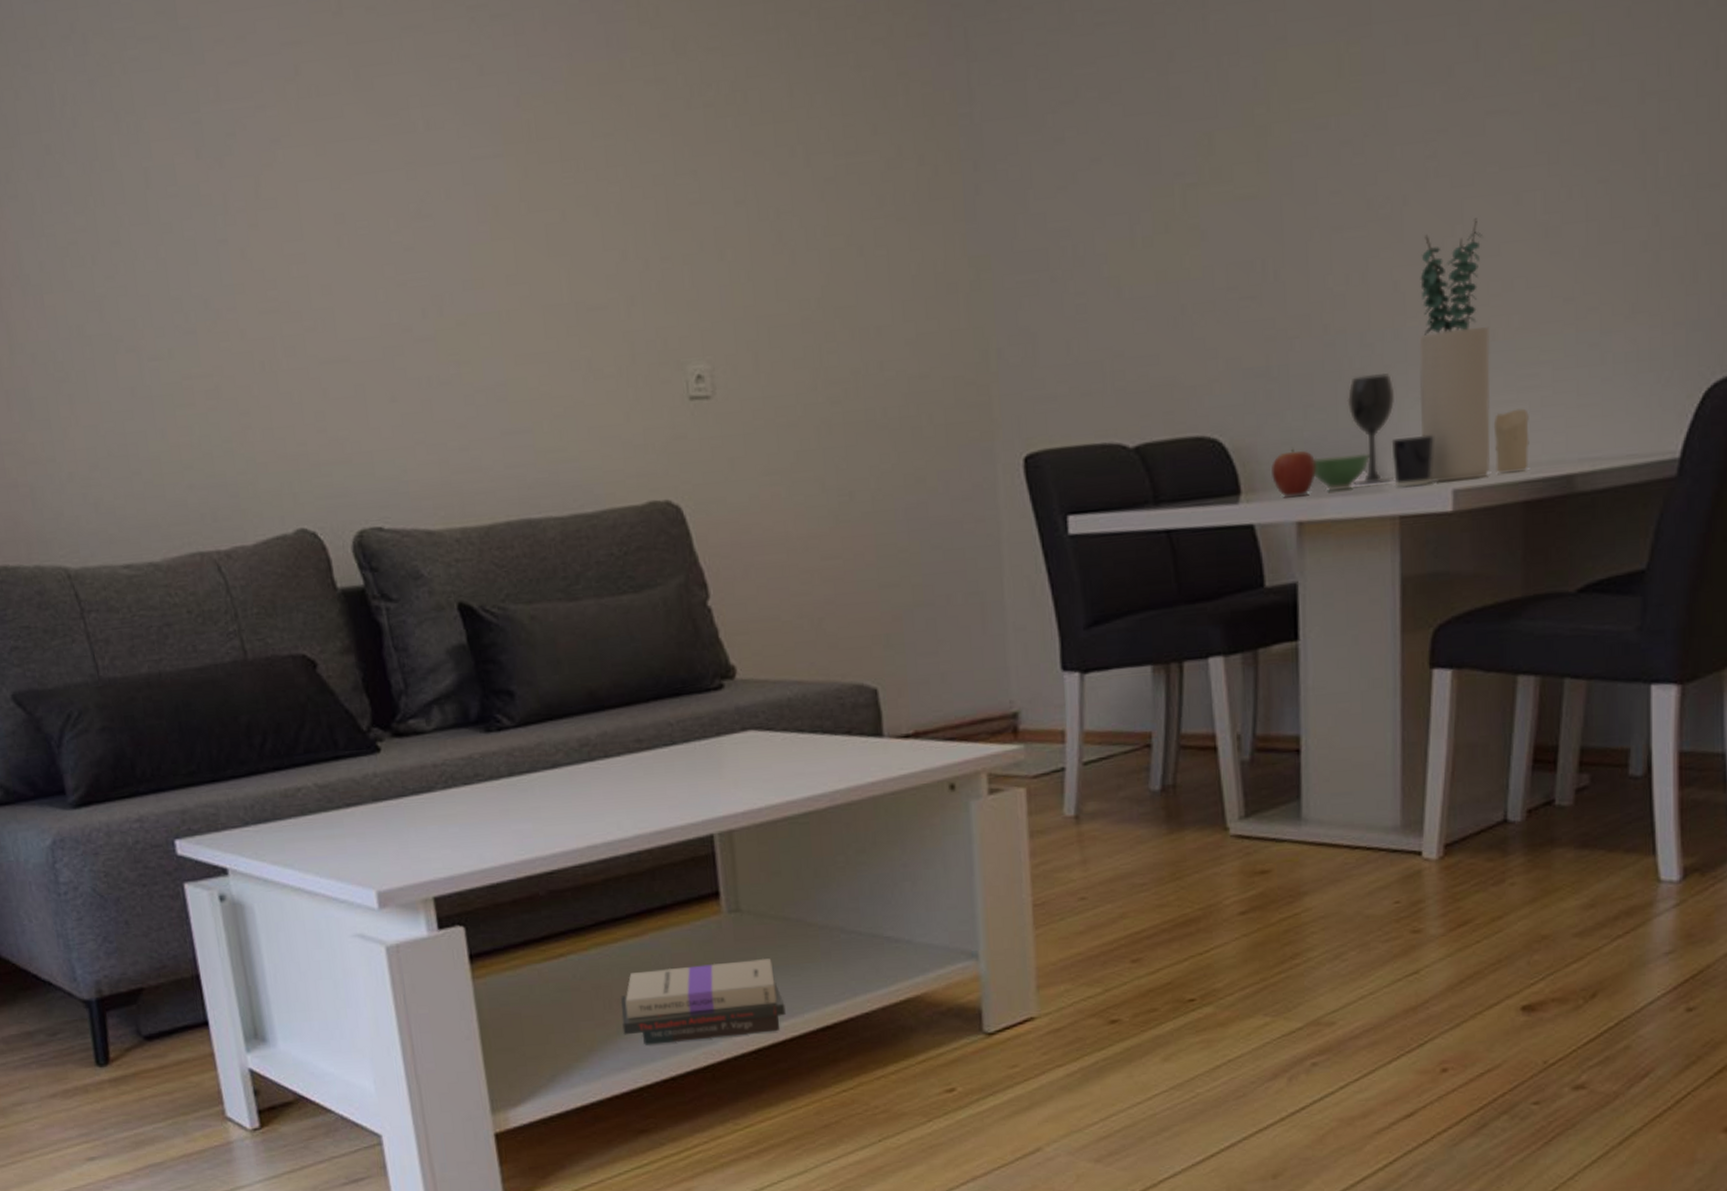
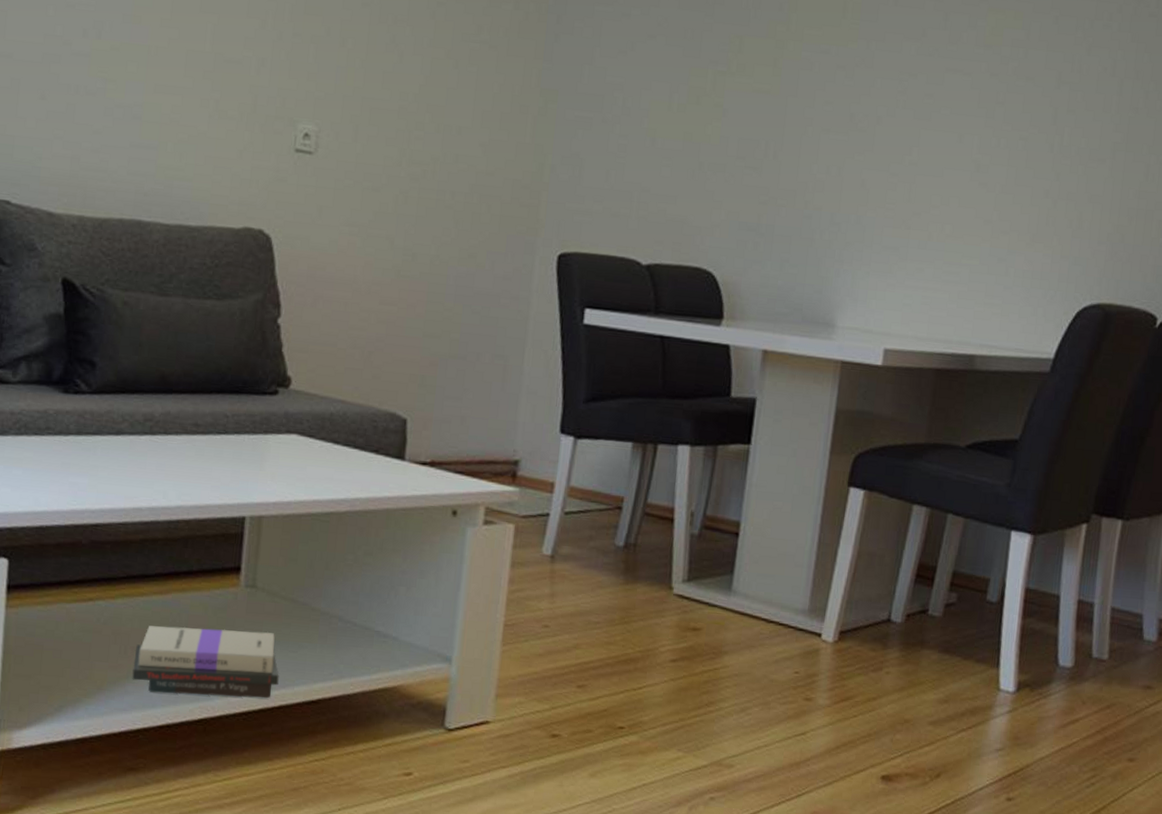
fruit: present [1271,447,1317,498] -> none [749,290,785,330]
bowl: present [1314,452,1370,491] -> none [781,302,825,332]
wine glass: present [1347,373,1395,485] -> none [810,246,852,332]
mug: present [1391,435,1434,488] -> none [841,300,876,341]
vase: present [1419,218,1491,483] -> none [867,145,932,344]
candle: present [1493,408,1530,473] -> none [918,296,948,345]

